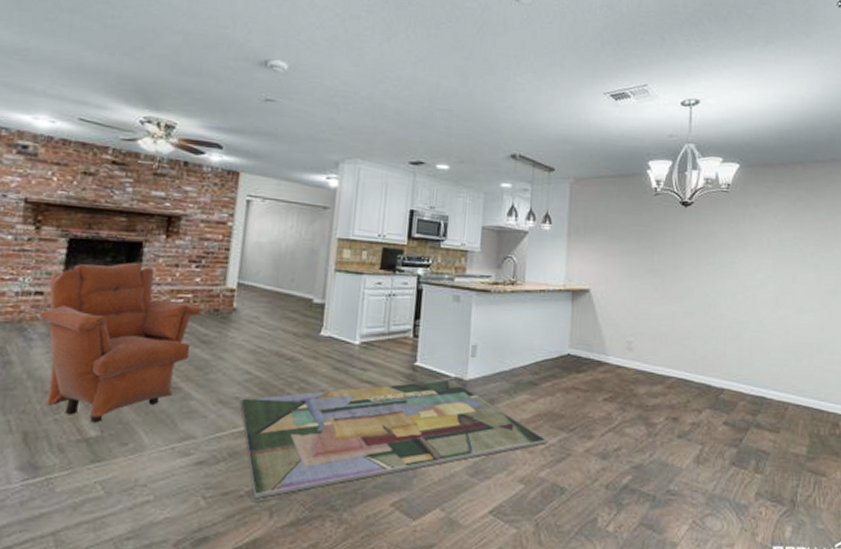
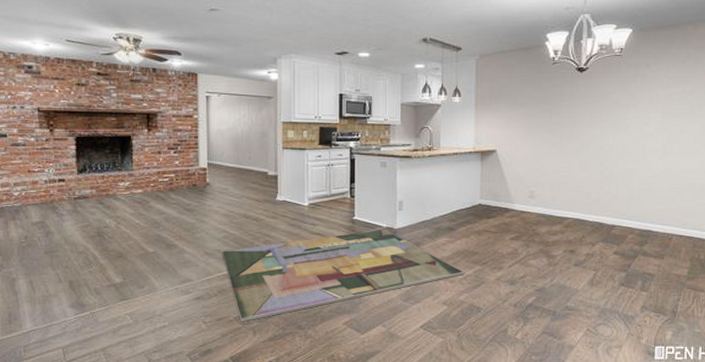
armchair: present [38,262,202,423] -> none [64,152,183,273]

